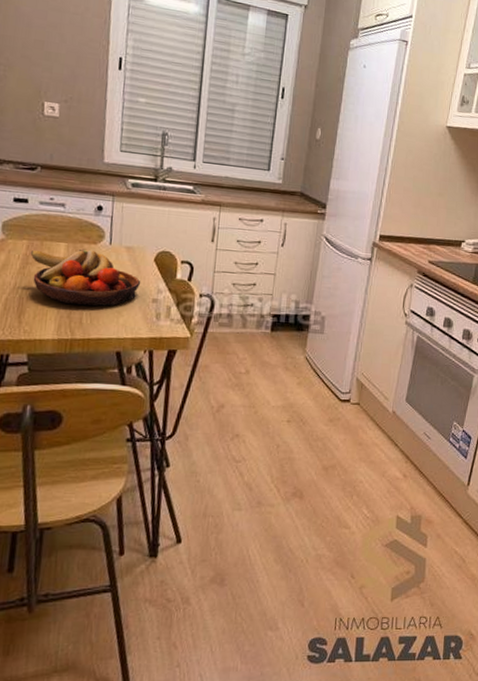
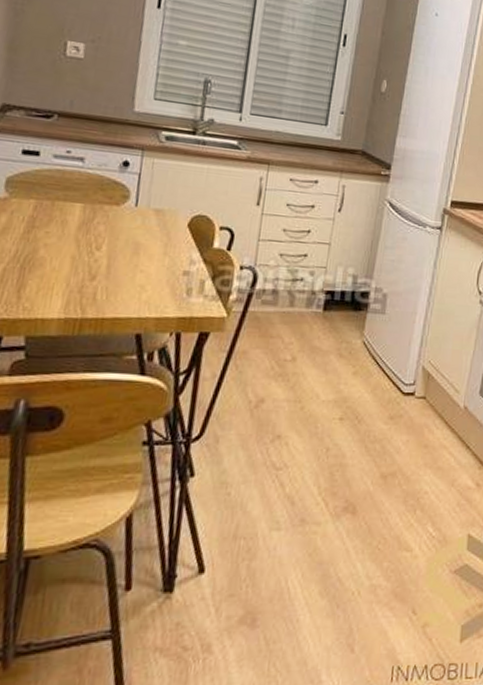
fruit bowl: present [30,248,141,307] -> none [37,210,171,280]

